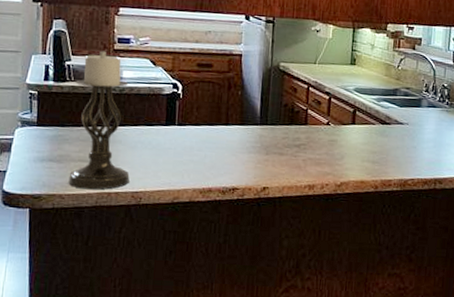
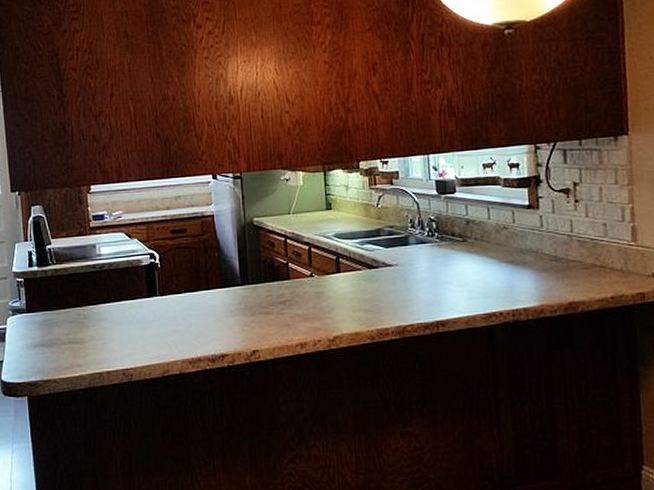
candle holder: present [68,51,130,190] -> none [58,230,119,372]

